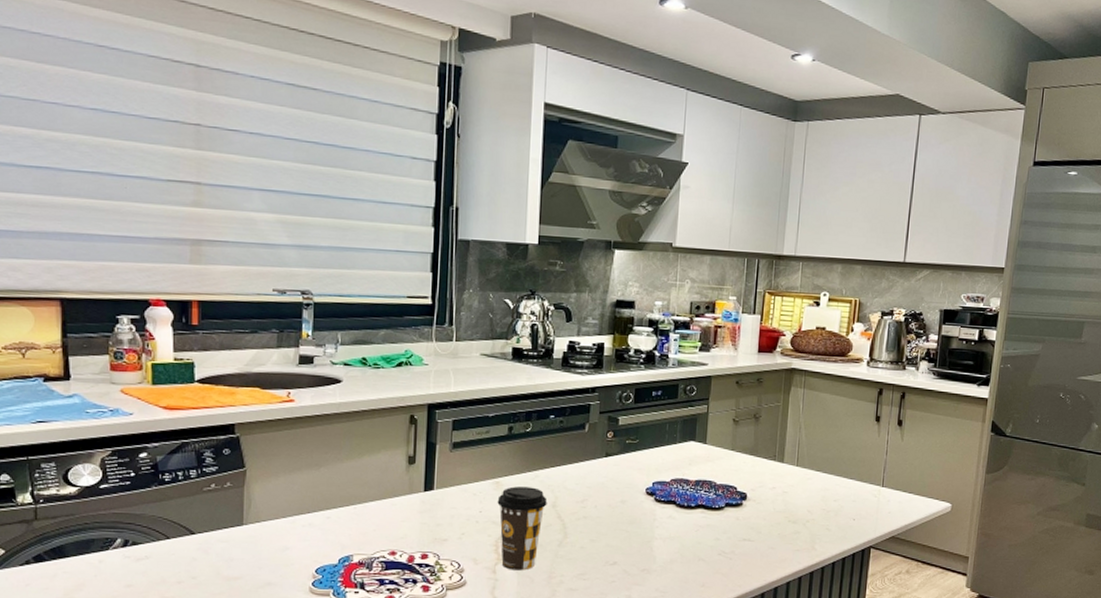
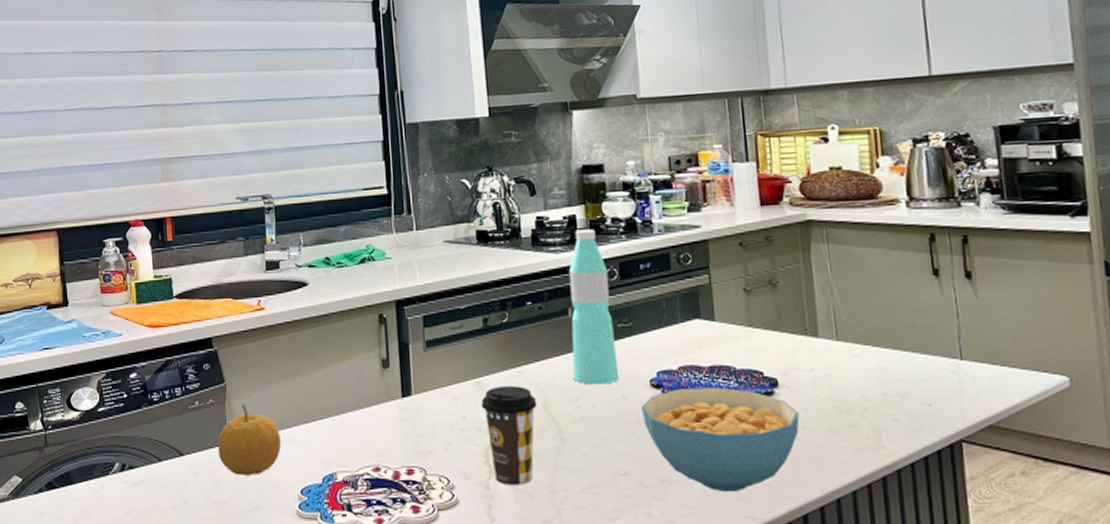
fruit: none [233,488,299,555] -> present [218,403,281,475]
water bottle: none [582,356,625,490] -> present [568,229,620,385]
cereal bowl: none [635,496,759,581] -> present [642,387,800,493]

